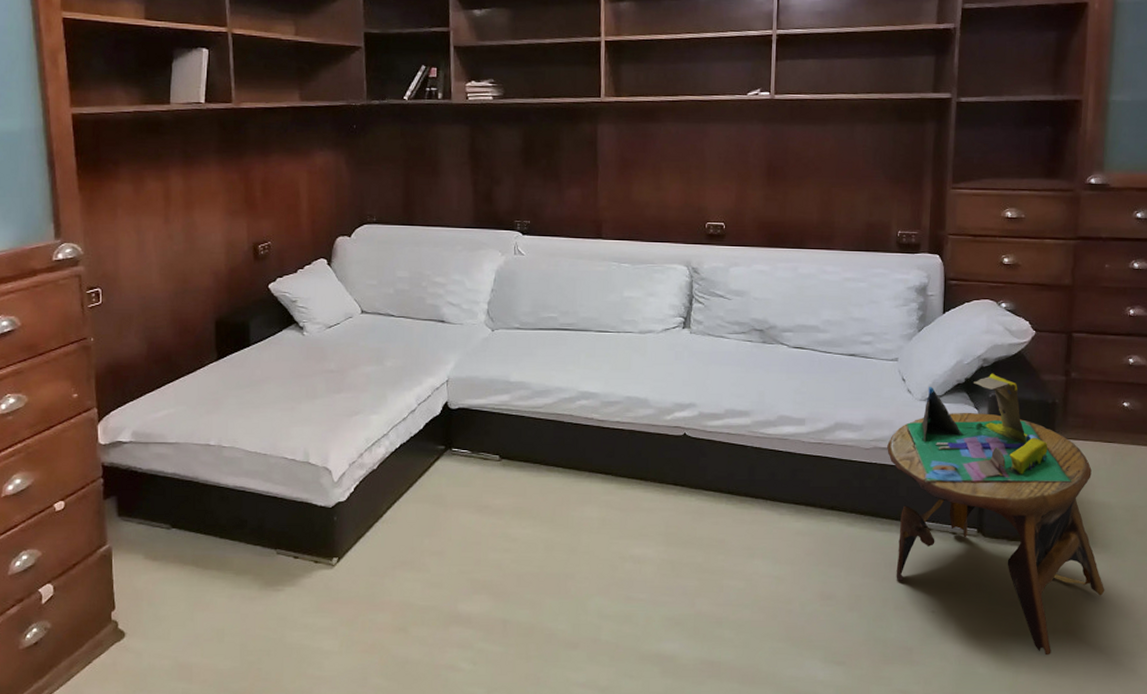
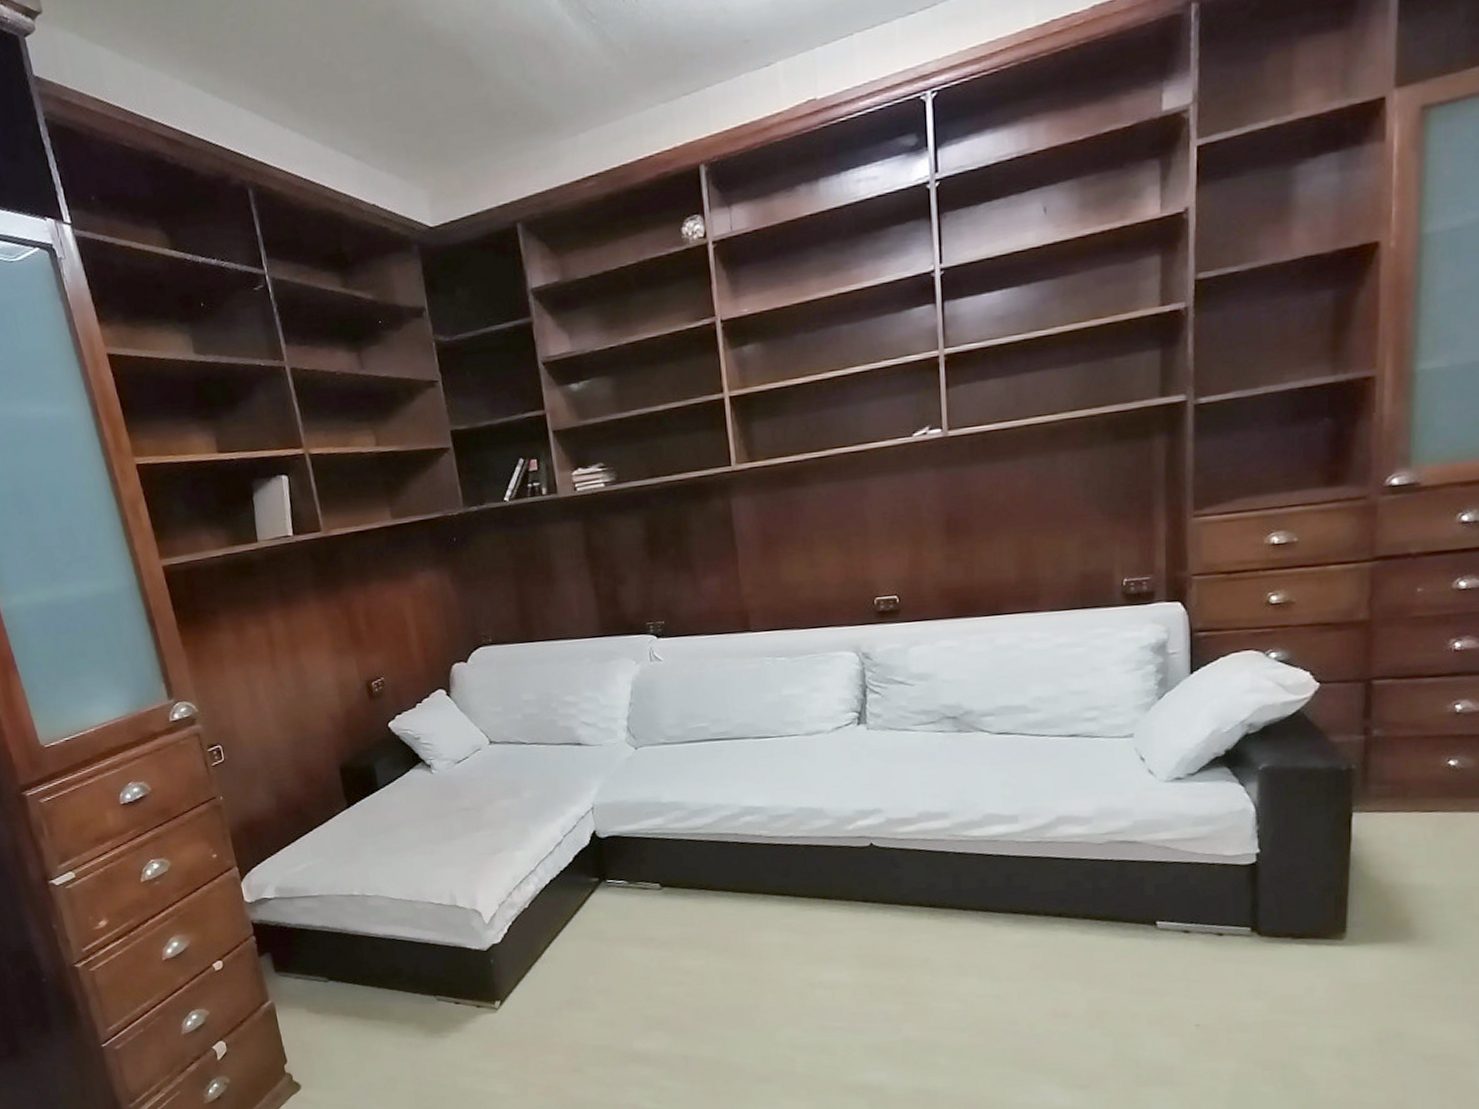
side table: present [887,373,1105,656] -> none [1126,740,1429,1069]

